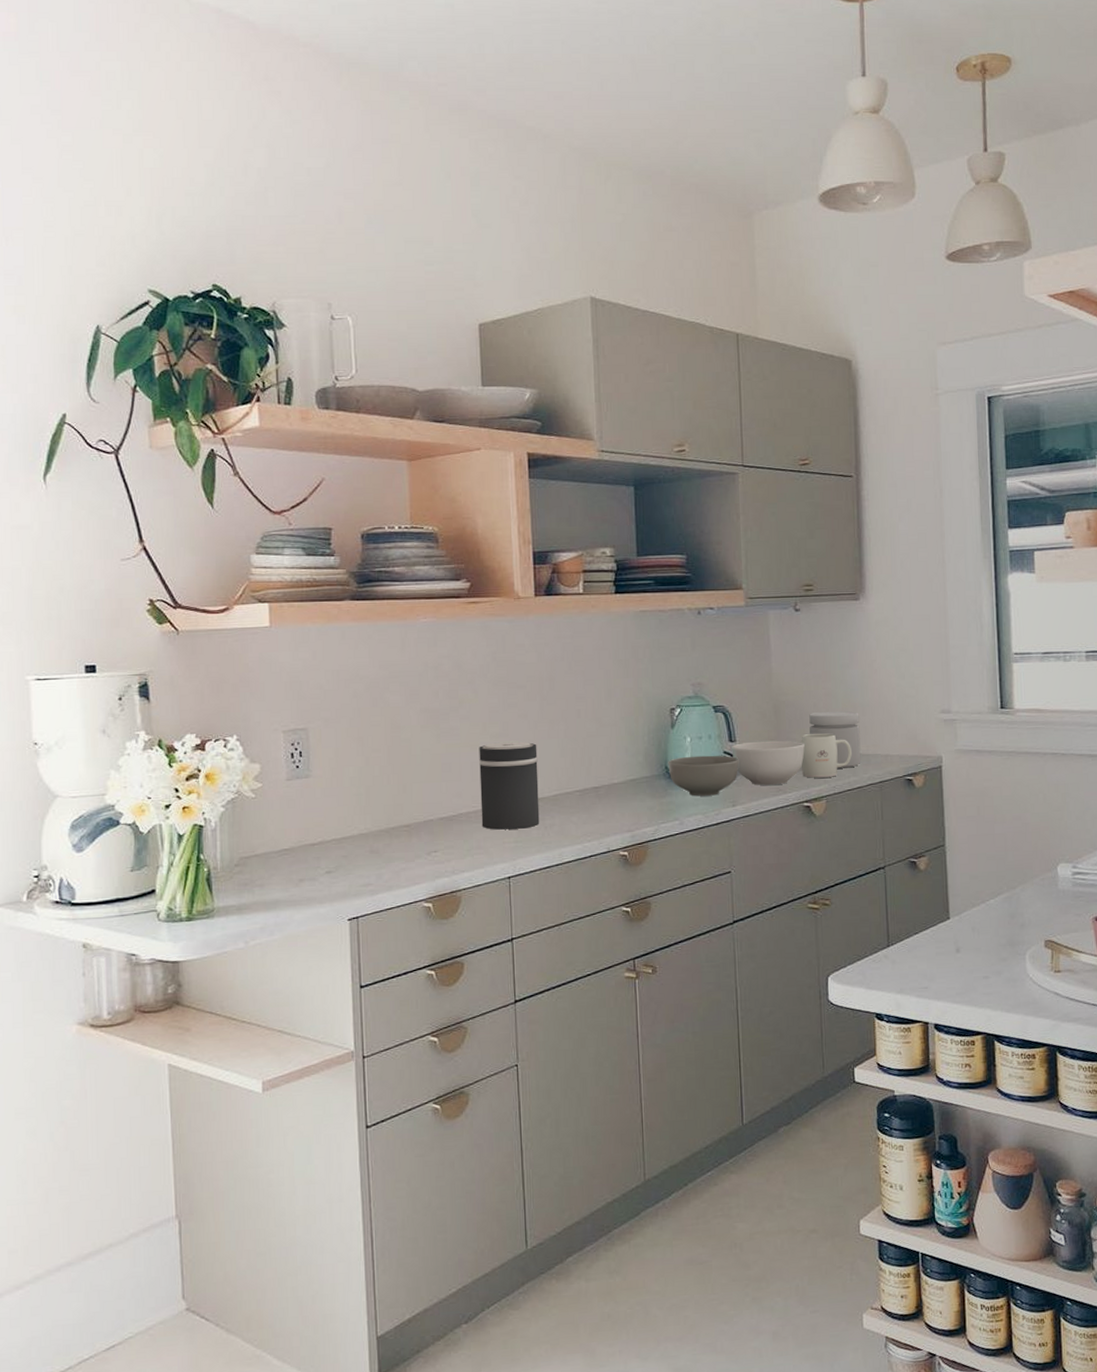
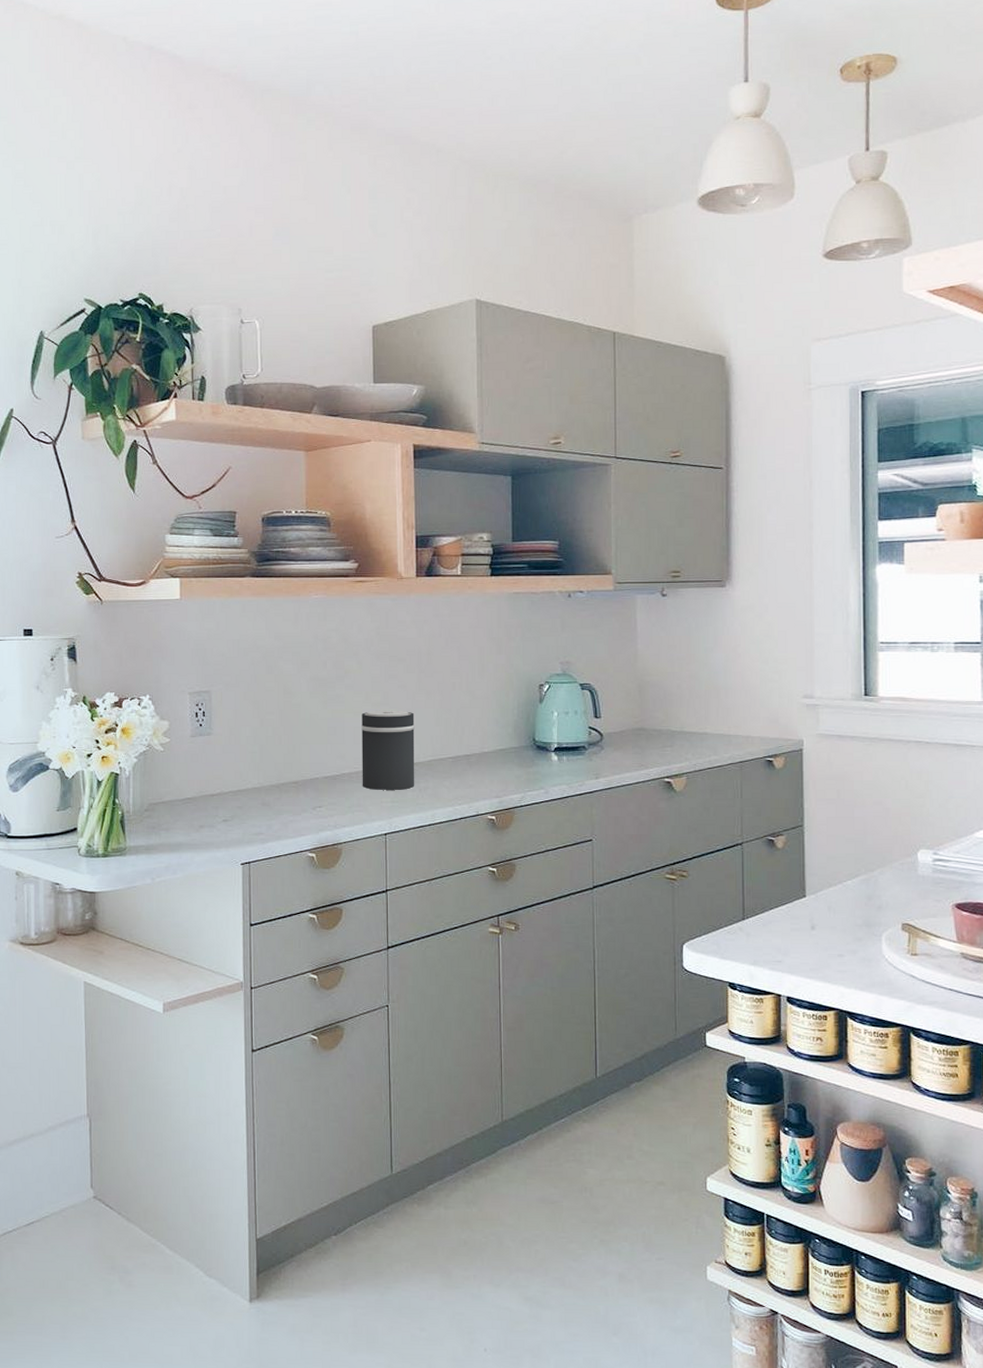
bowl: present [668,755,739,796] -> none [535,730,603,768]
bowl: present [731,740,805,786] -> none [596,718,667,761]
mug: present [801,733,853,778] -> none [664,712,714,755]
jar: present [809,711,861,769] -> none [672,692,722,747]

